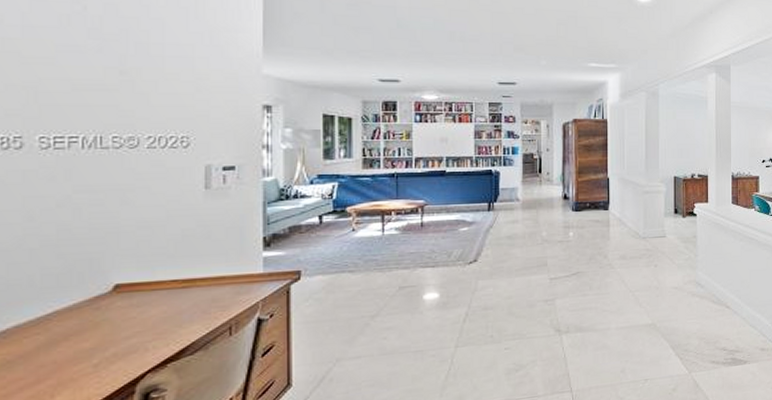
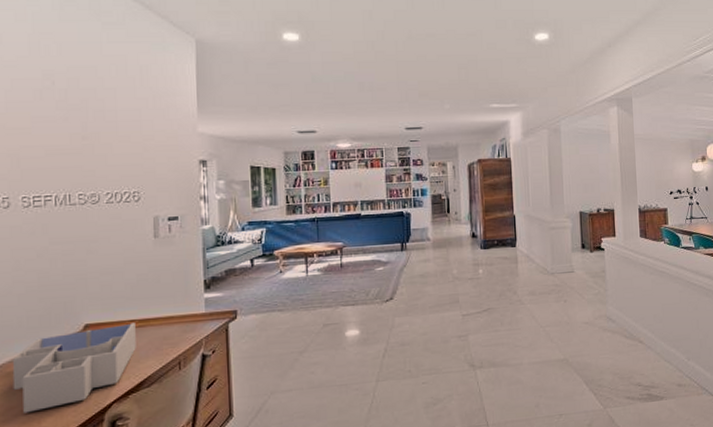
desk organizer: none [19,283,178,386] -> present [12,322,136,413]

